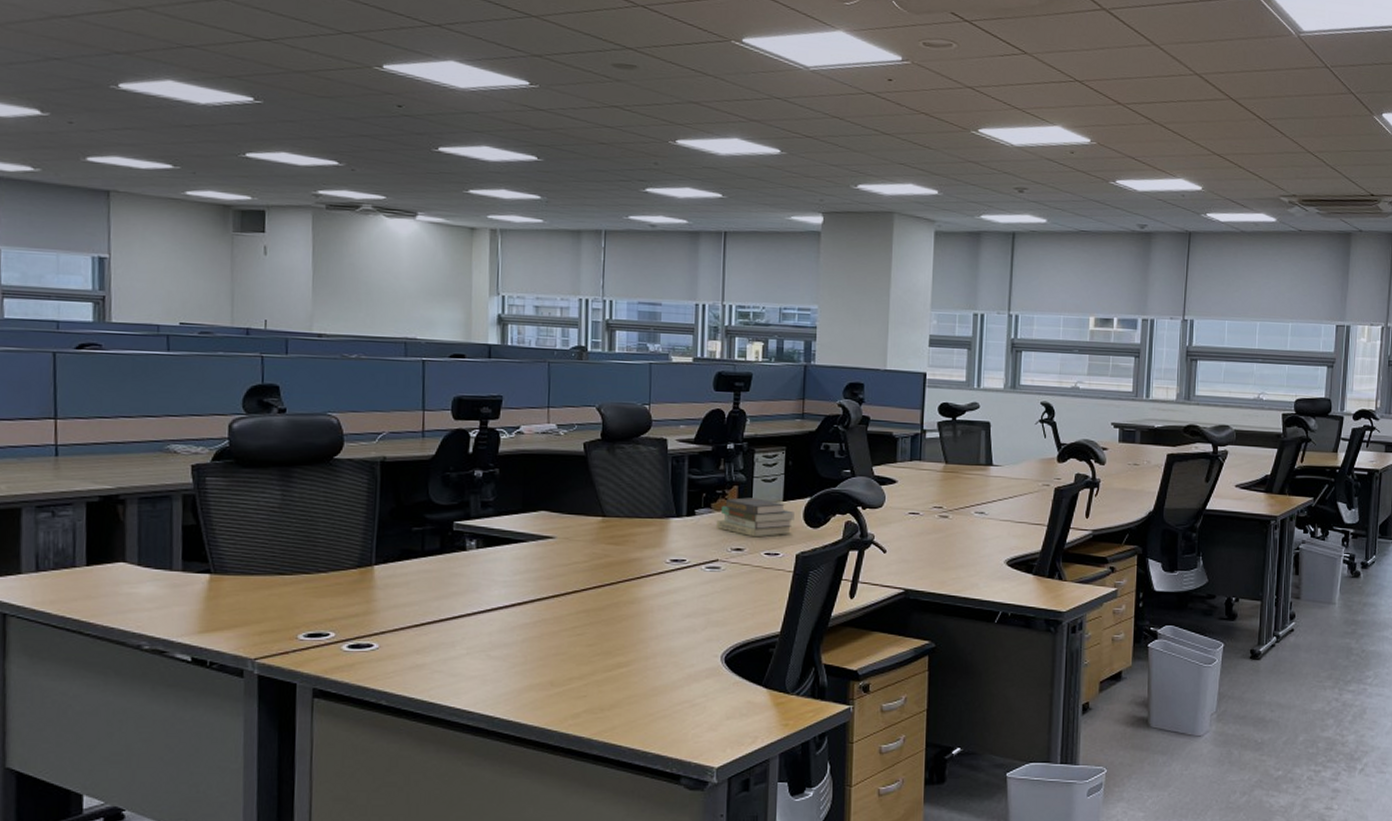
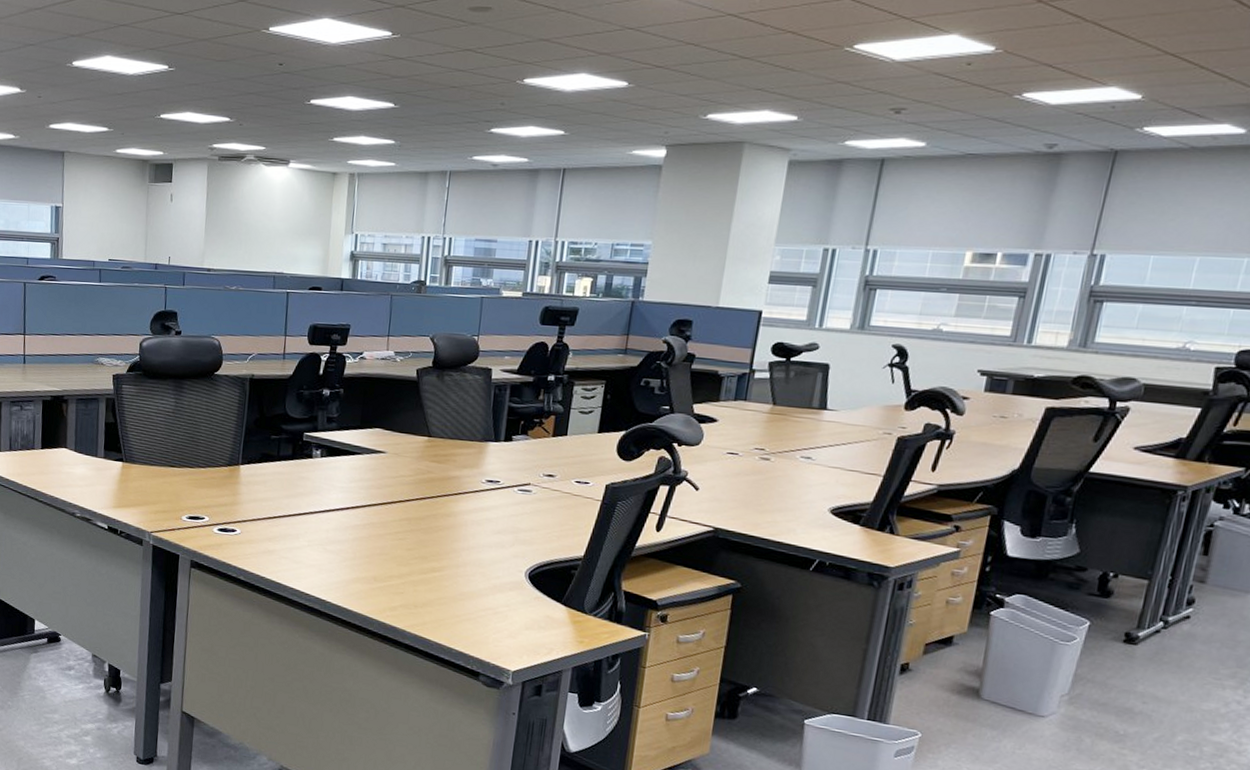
books: present [715,497,795,537] -> none [530,427,608,466]

